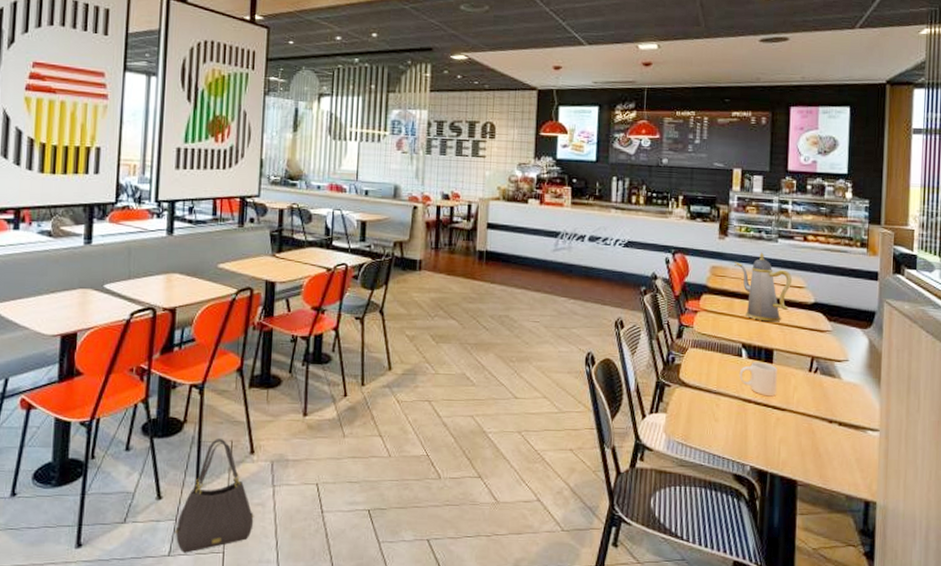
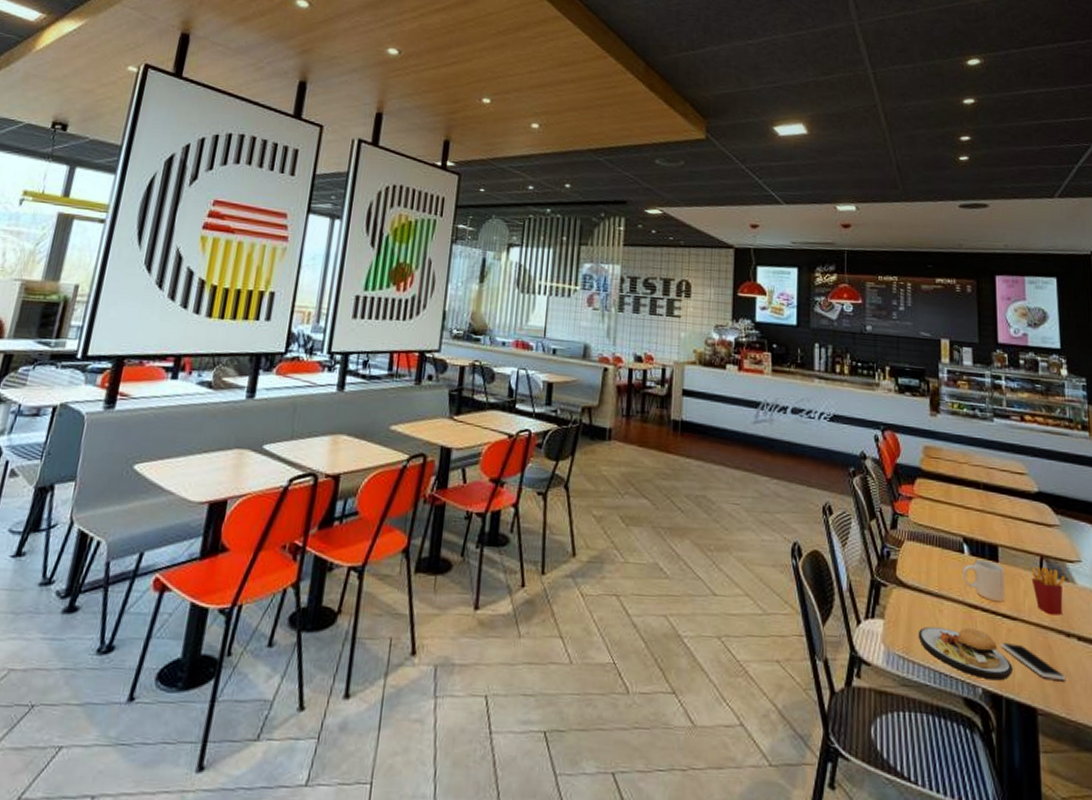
handbag: present [175,439,254,553] -> none [316,635,411,783]
burger: none [696,411,778,460] -> present [918,619,1013,681]
coffee pot: present [733,252,793,322] -> none [948,432,1013,513]
smartphone: none [769,429,826,459] -> present [1001,643,1066,682]
french fries: none [801,365,833,406] -> present [1031,565,1066,615]

